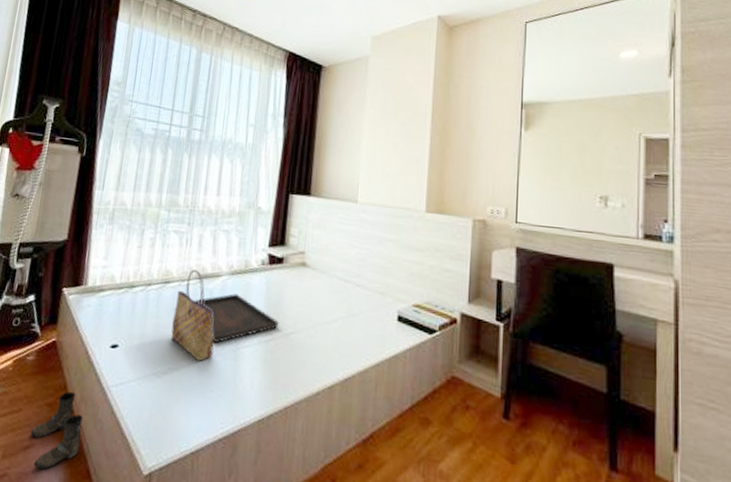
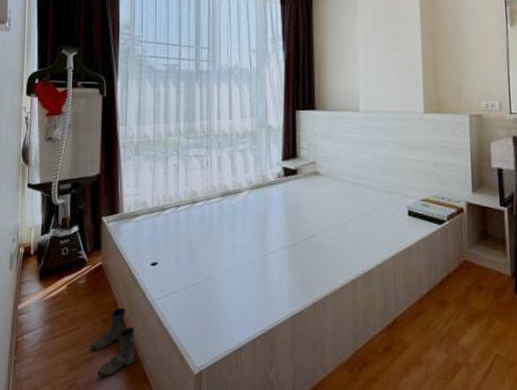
tote bag: present [171,269,214,361] -> none [203,188,243,270]
serving tray: present [194,293,279,344] -> none [220,206,300,253]

